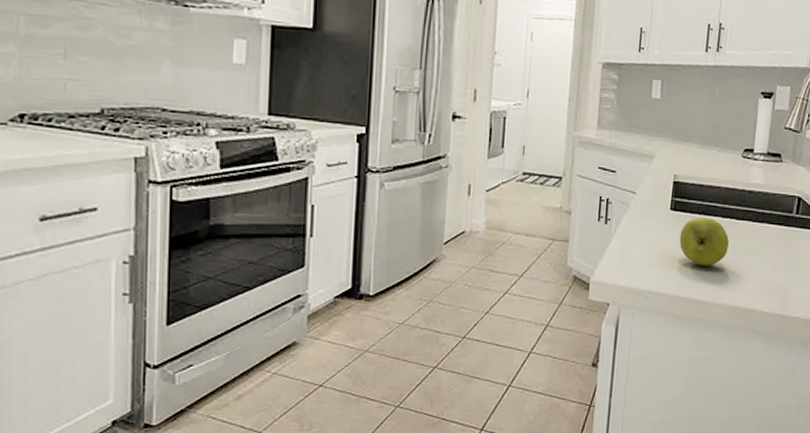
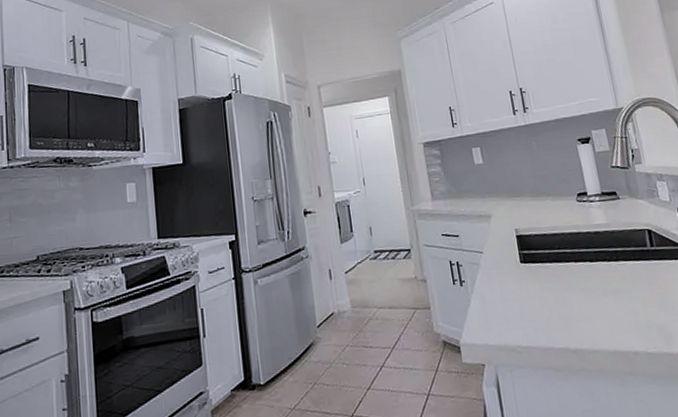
apple: present [679,216,730,266] -> none [536,264,591,314]

